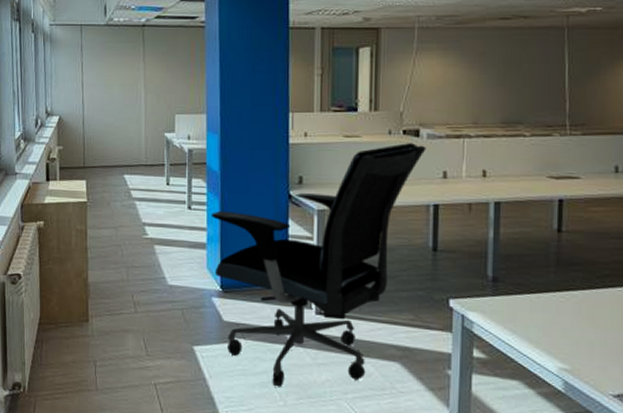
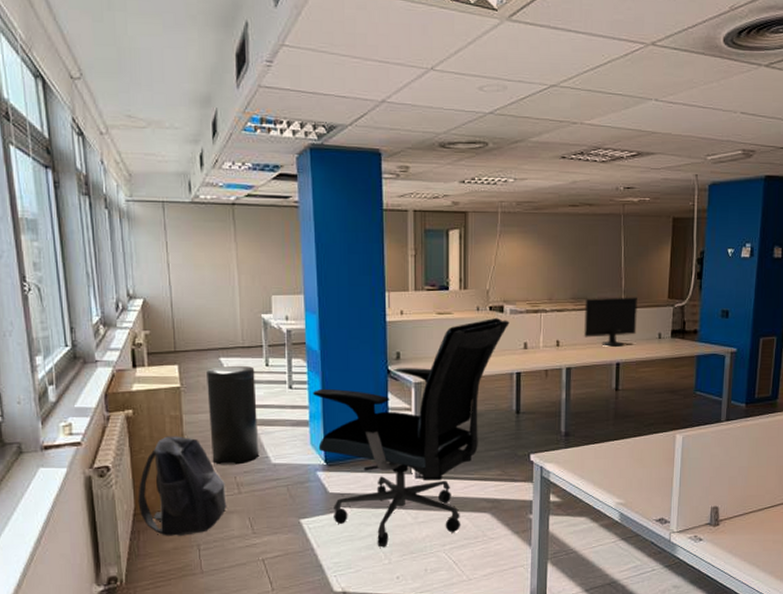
backpack: none [43,249,124,350] -> present [138,436,227,536]
pedal bin: none [111,182,157,283] -> present [207,365,259,465]
monitor: none [517,121,588,180] -> present [584,297,638,347]

